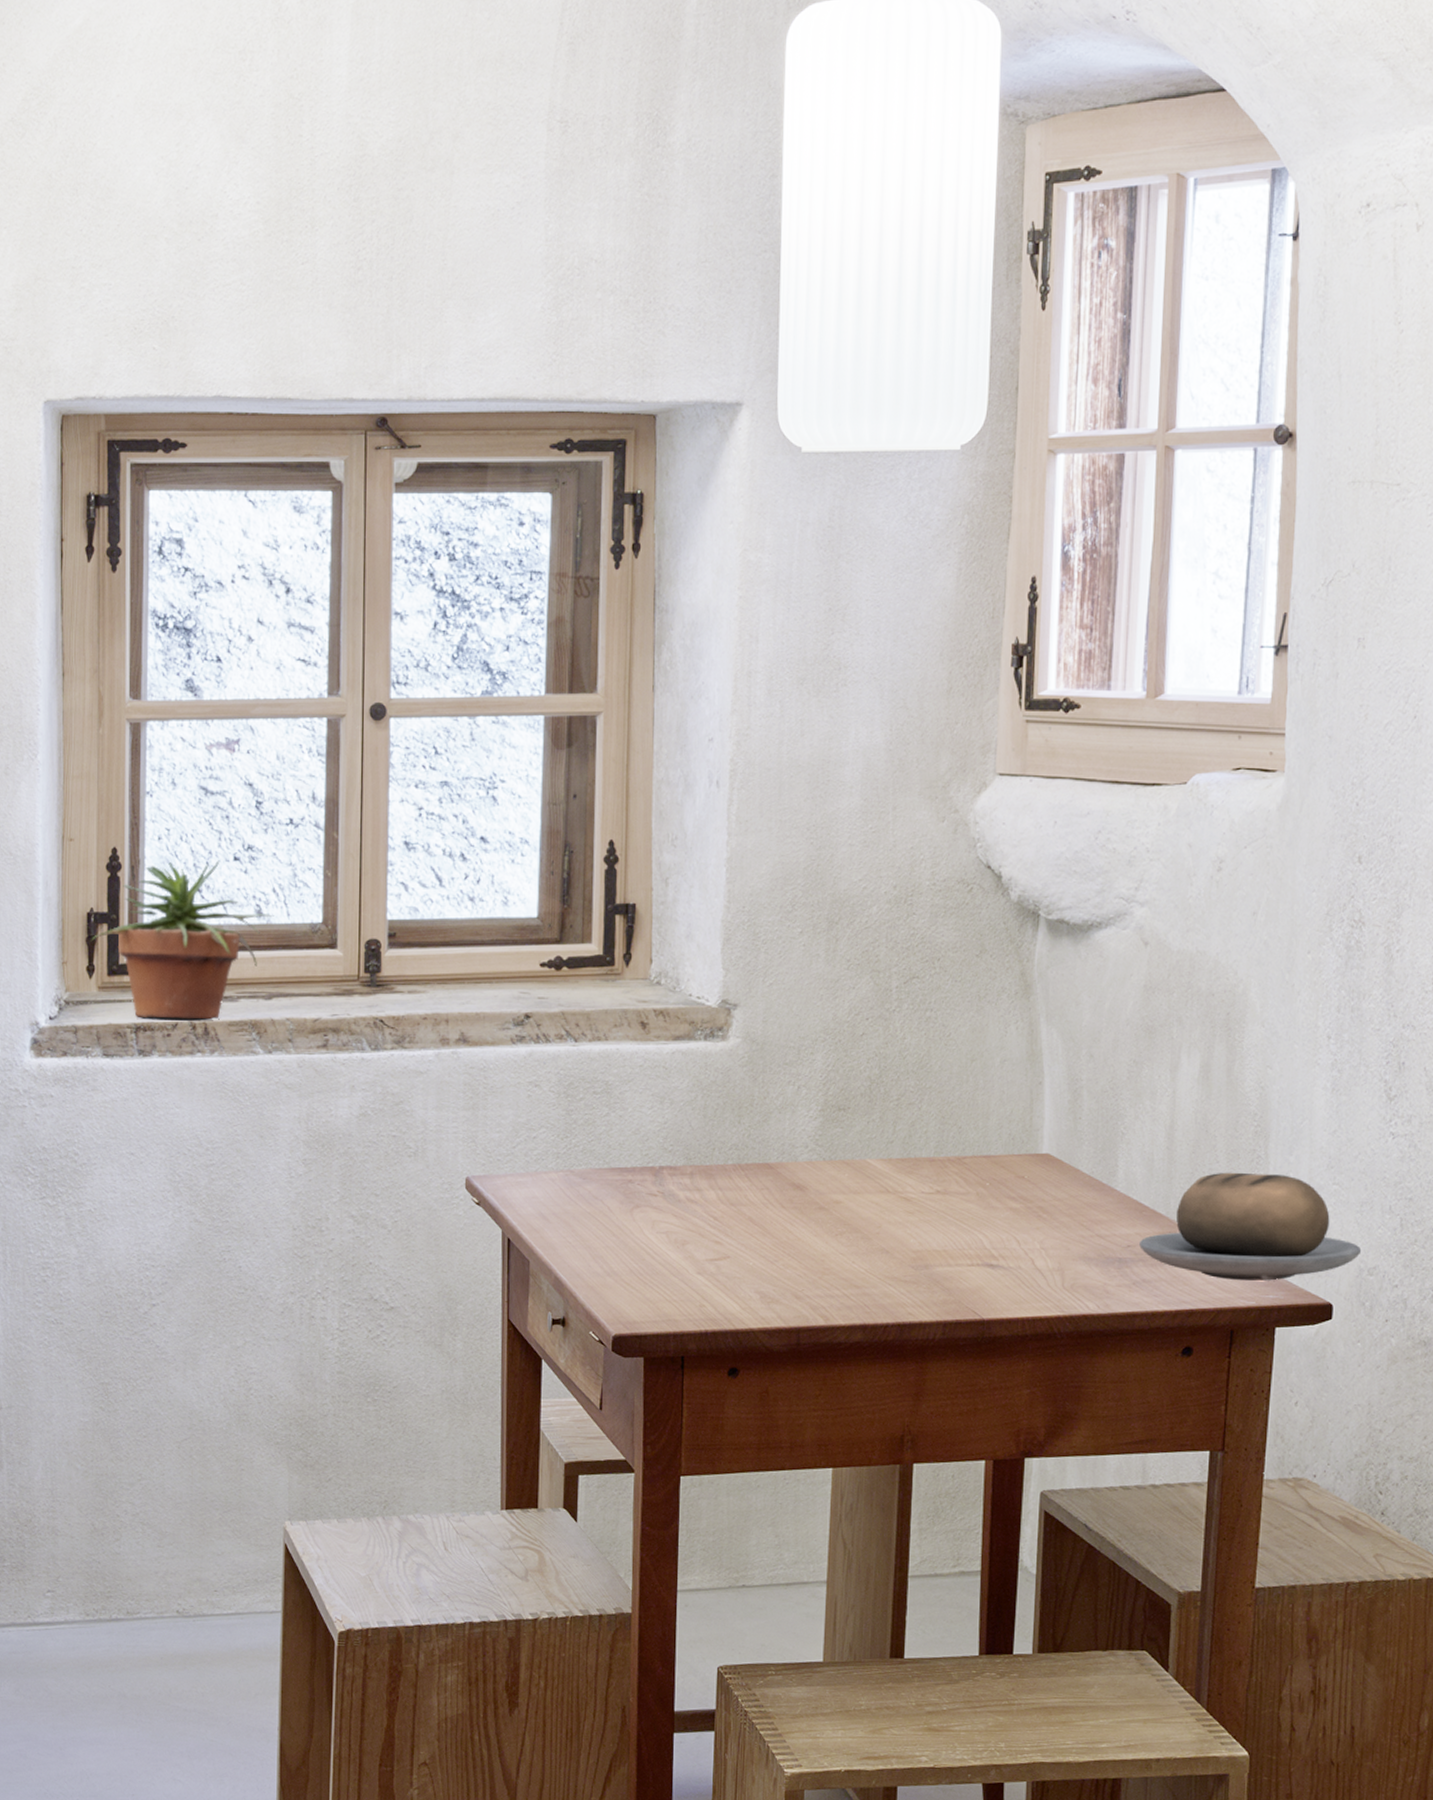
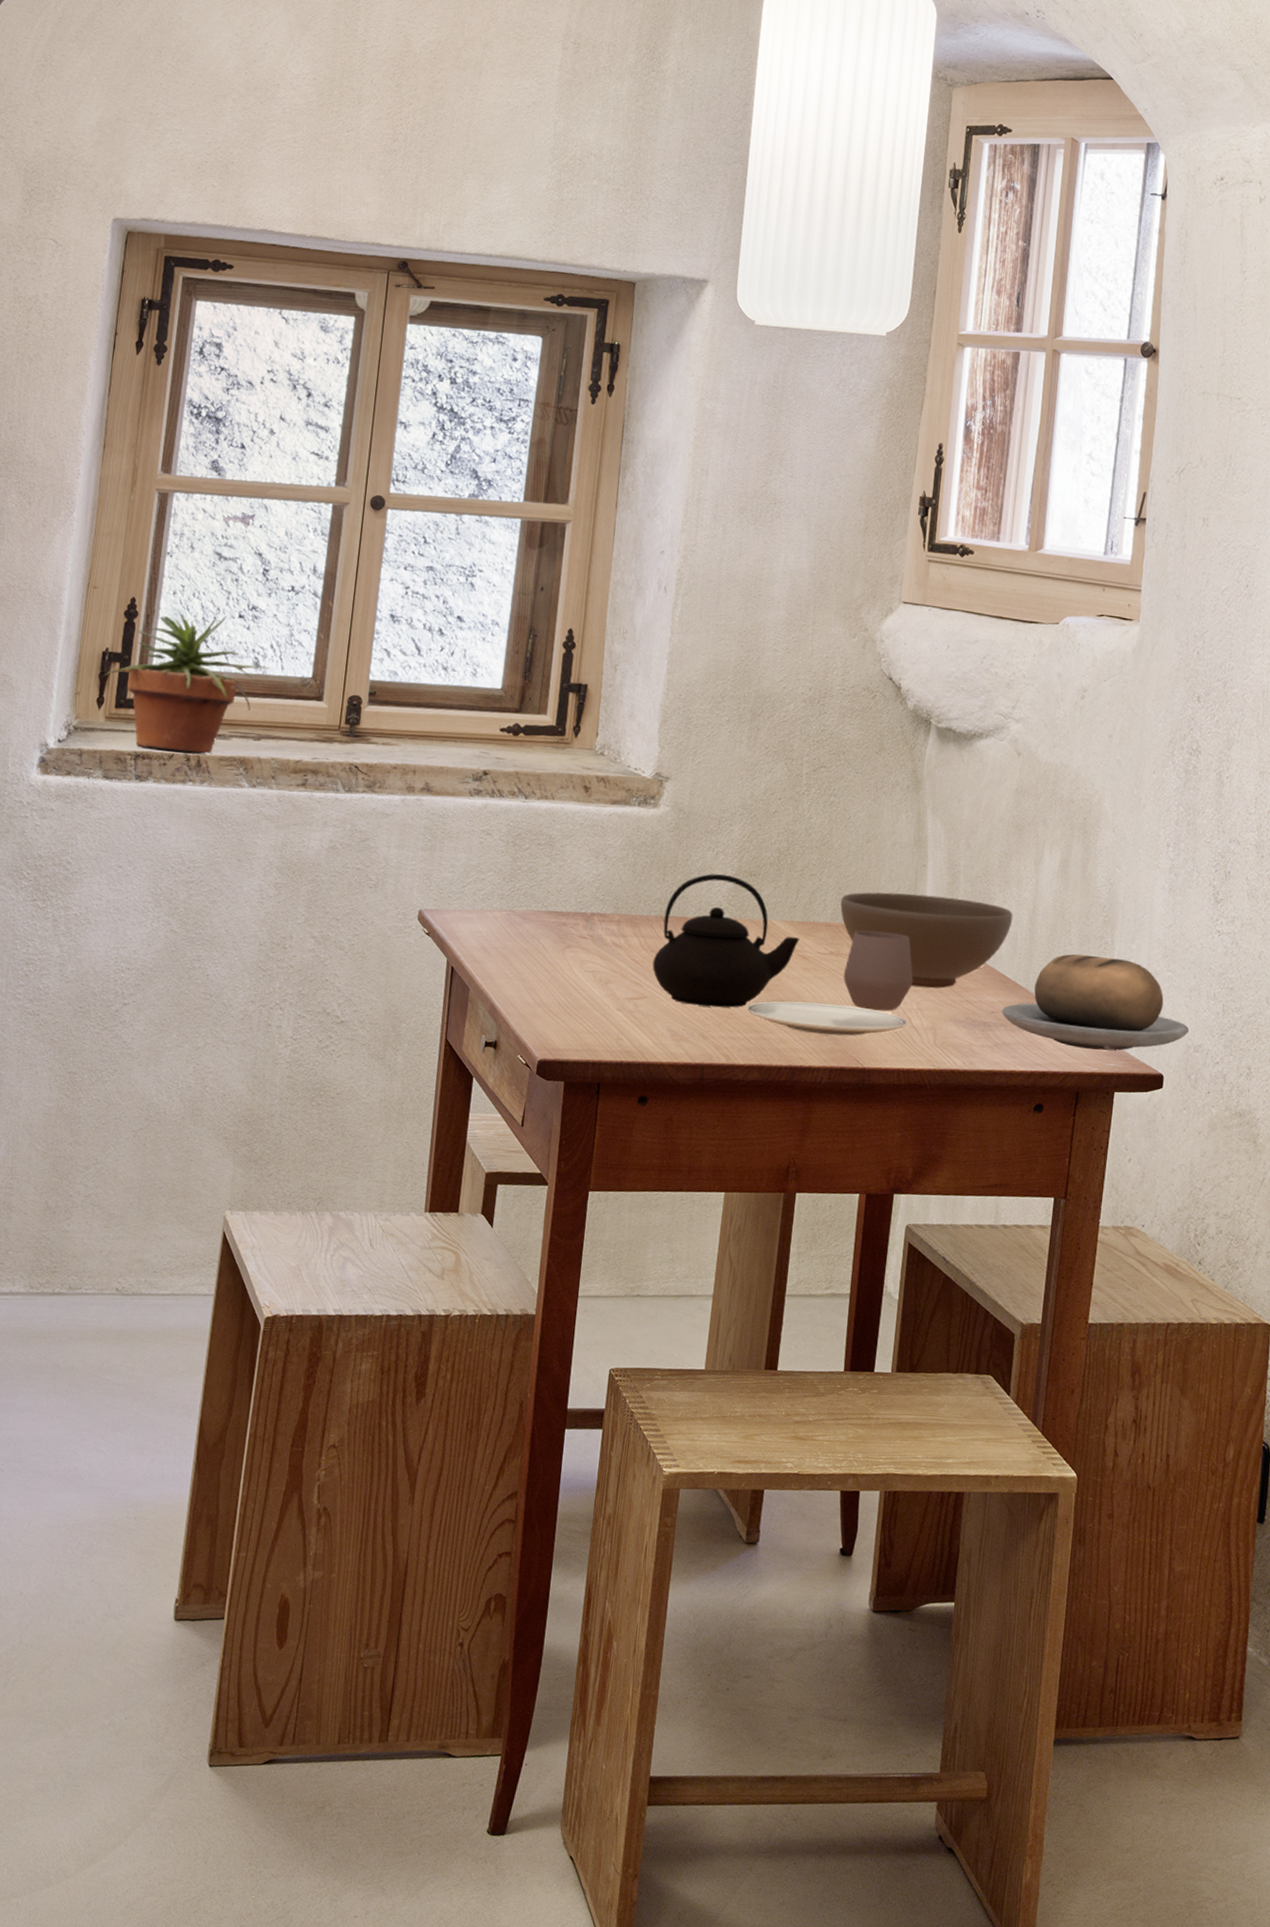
teapot: none [733,1110,900,1263] -> present [652,873,800,1008]
plate: none [845,1249,1031,1286] -> present [747,1001,908,1036]
bowl: none [945,1117,1148,1224] -> present [840,892,1013,989]
cup: none [953,1163,1034,1253] -> present [843,930,913,1011]

